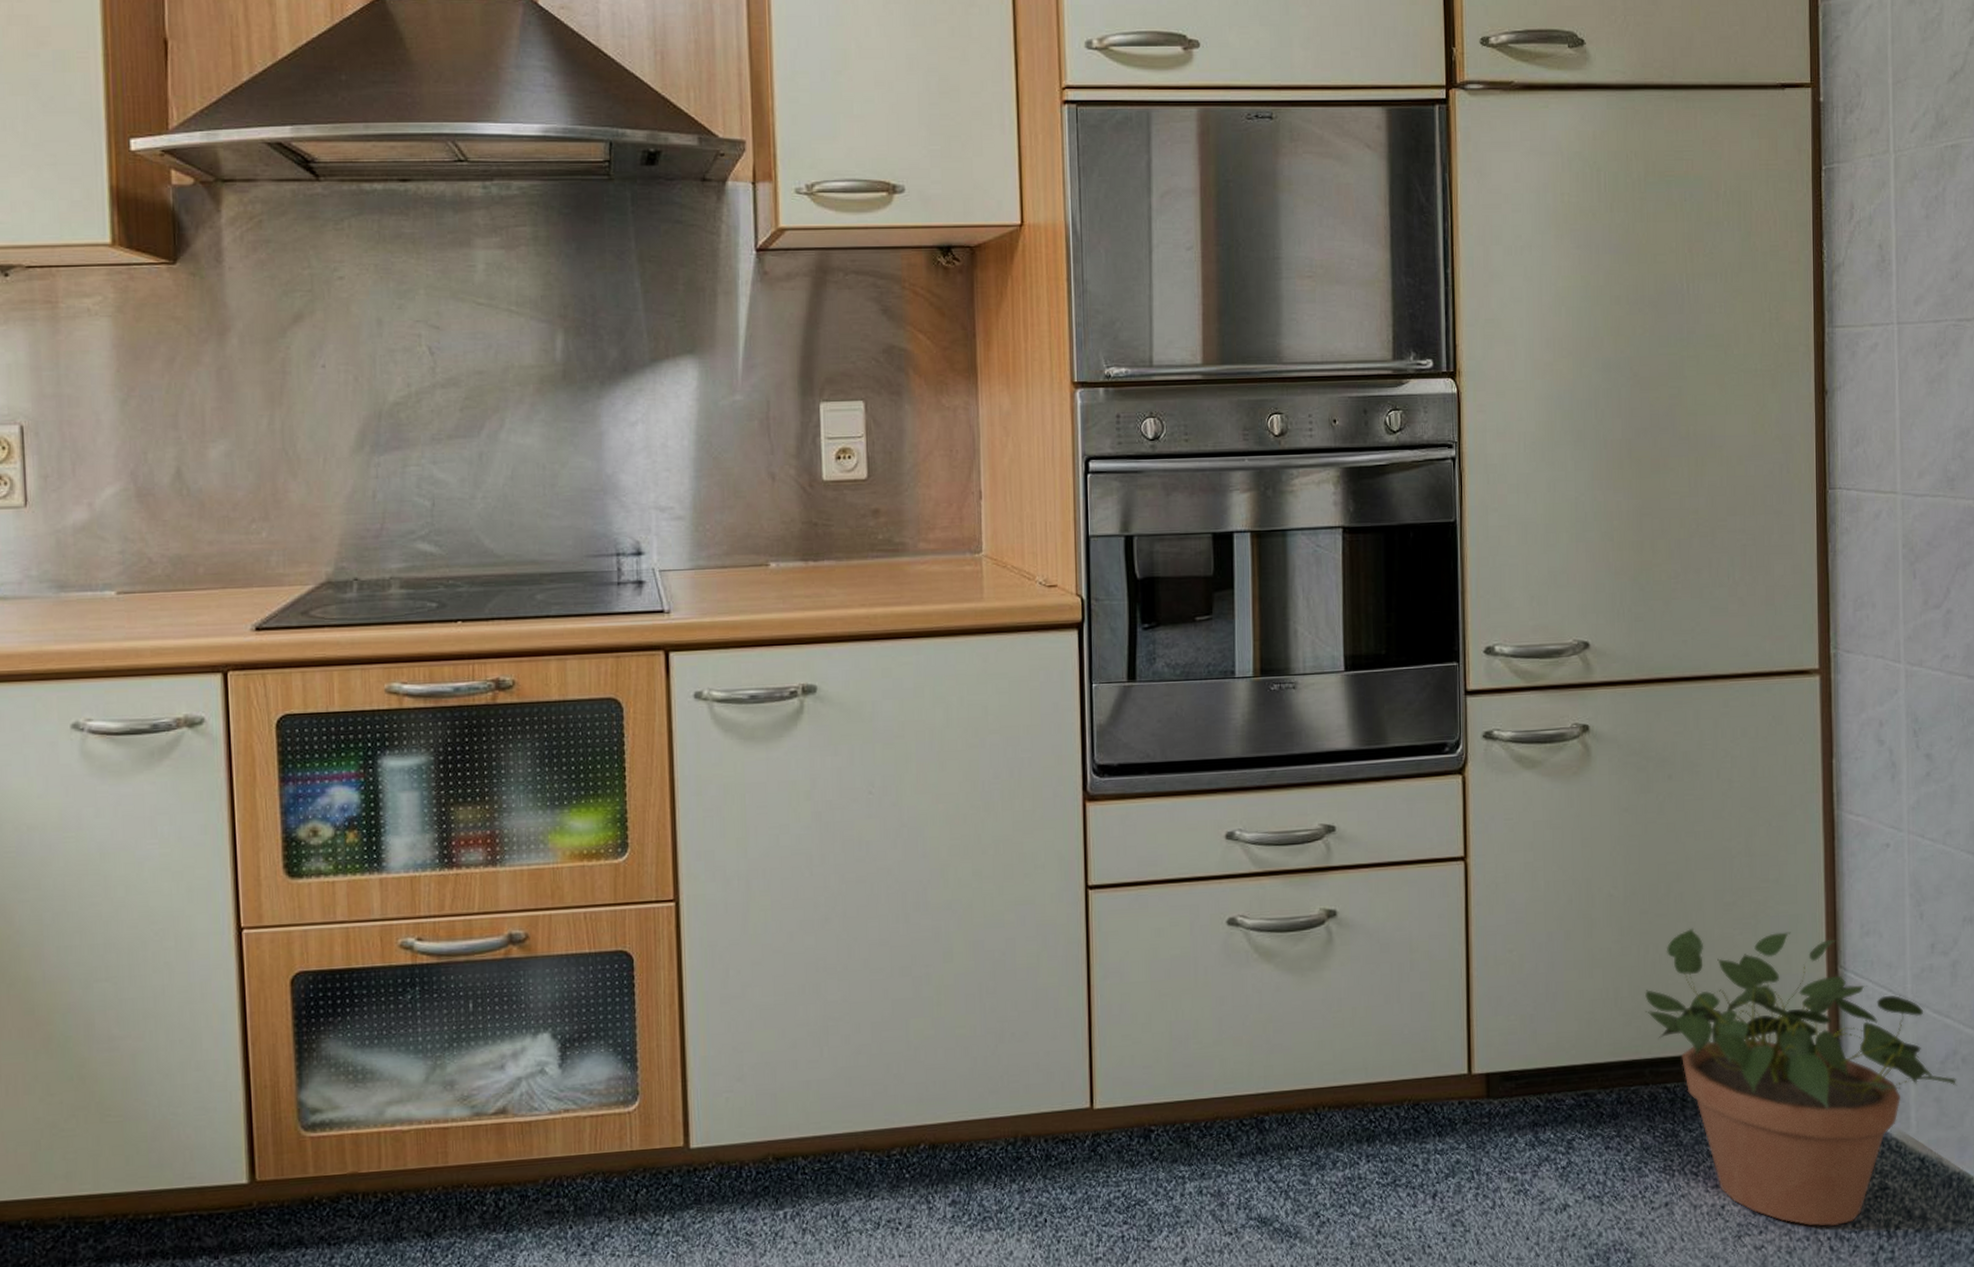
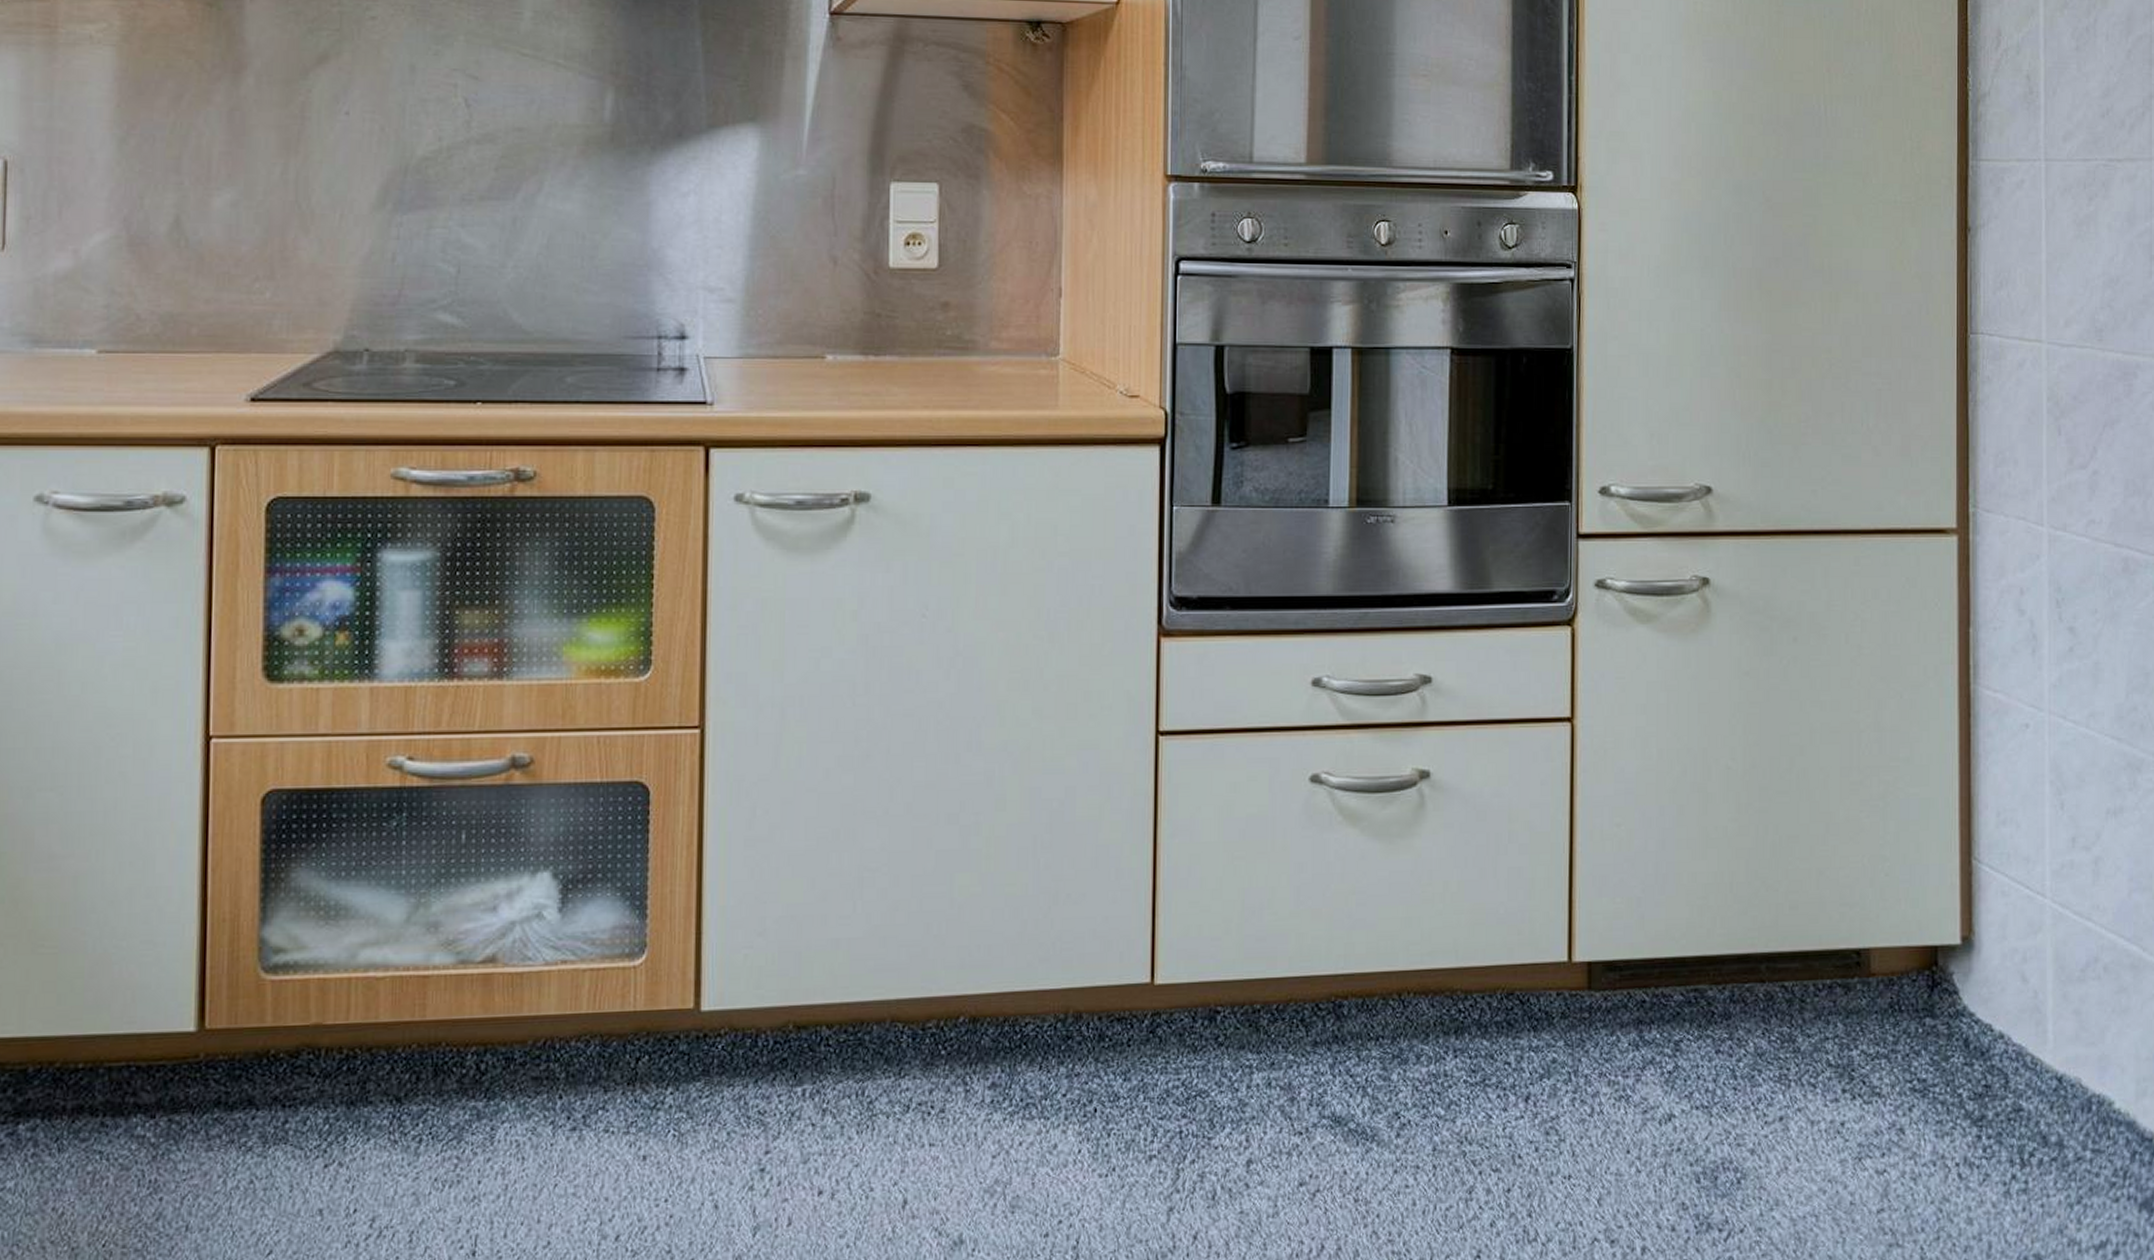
potted plant: present [1645,927,1957,1226] -> none [1763,808,2098,1150]

